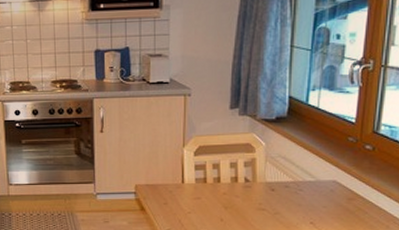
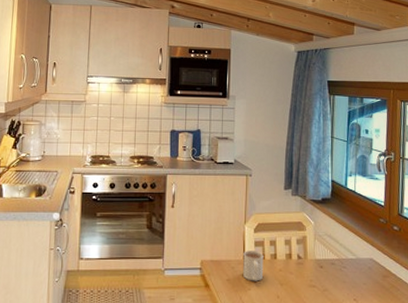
mug: none [181,174,205,205] -> present [242,251,264,281]

